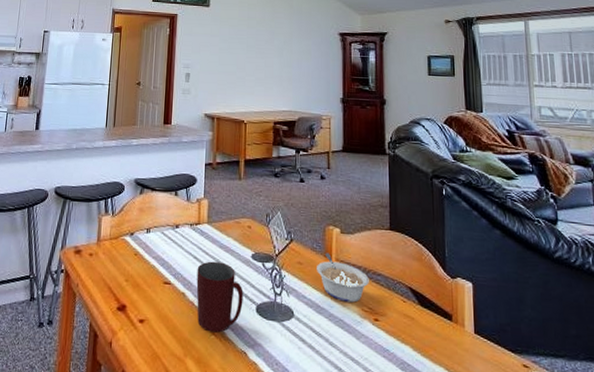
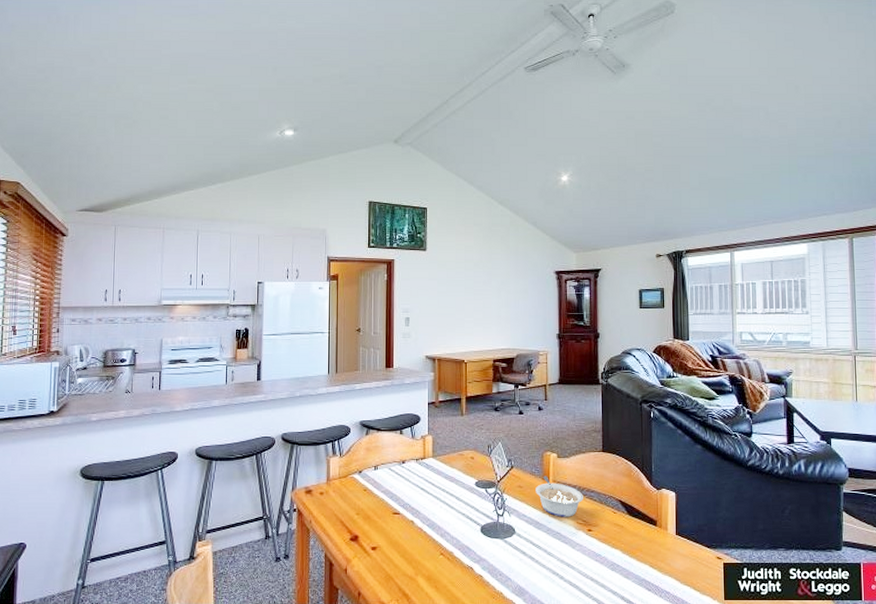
mug: present [196,261,243,333] -> none [424,491,468,553]

